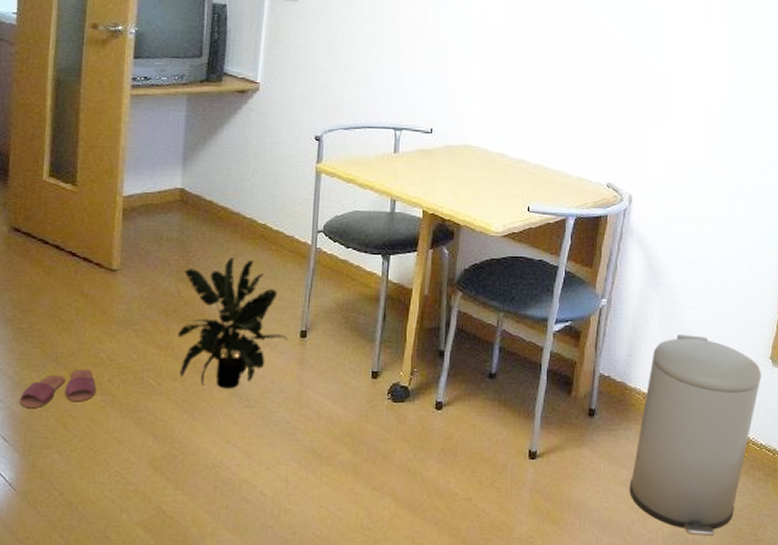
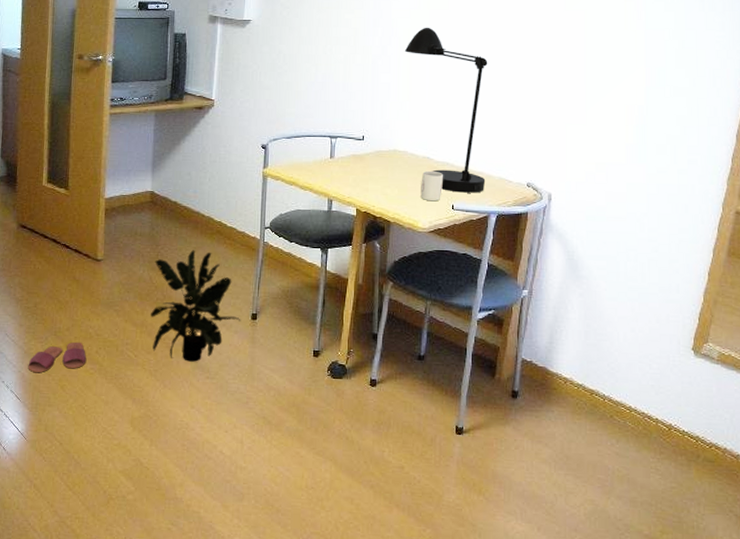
desk lamp: none [478,10,568,194] -> present [404,27,488,193]
mug: none [494,168,520,203] -> present [421,170,444,202]
pedal bin: present [629,333,762,537] -> none [552,323,683,516]

